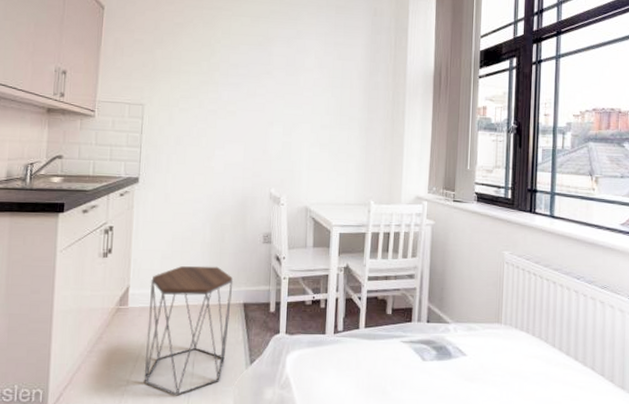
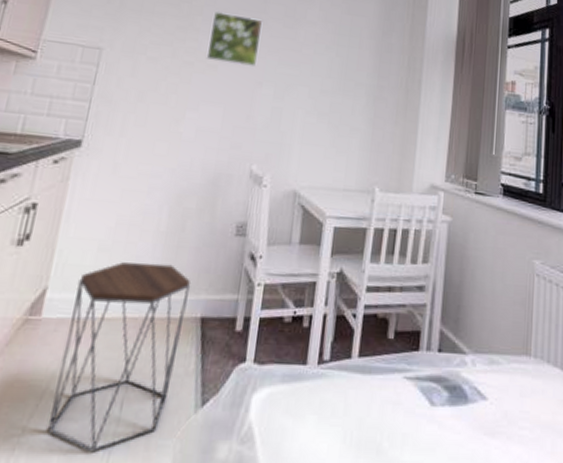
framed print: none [226,66,269,110] -> present [206,11,263,66]

